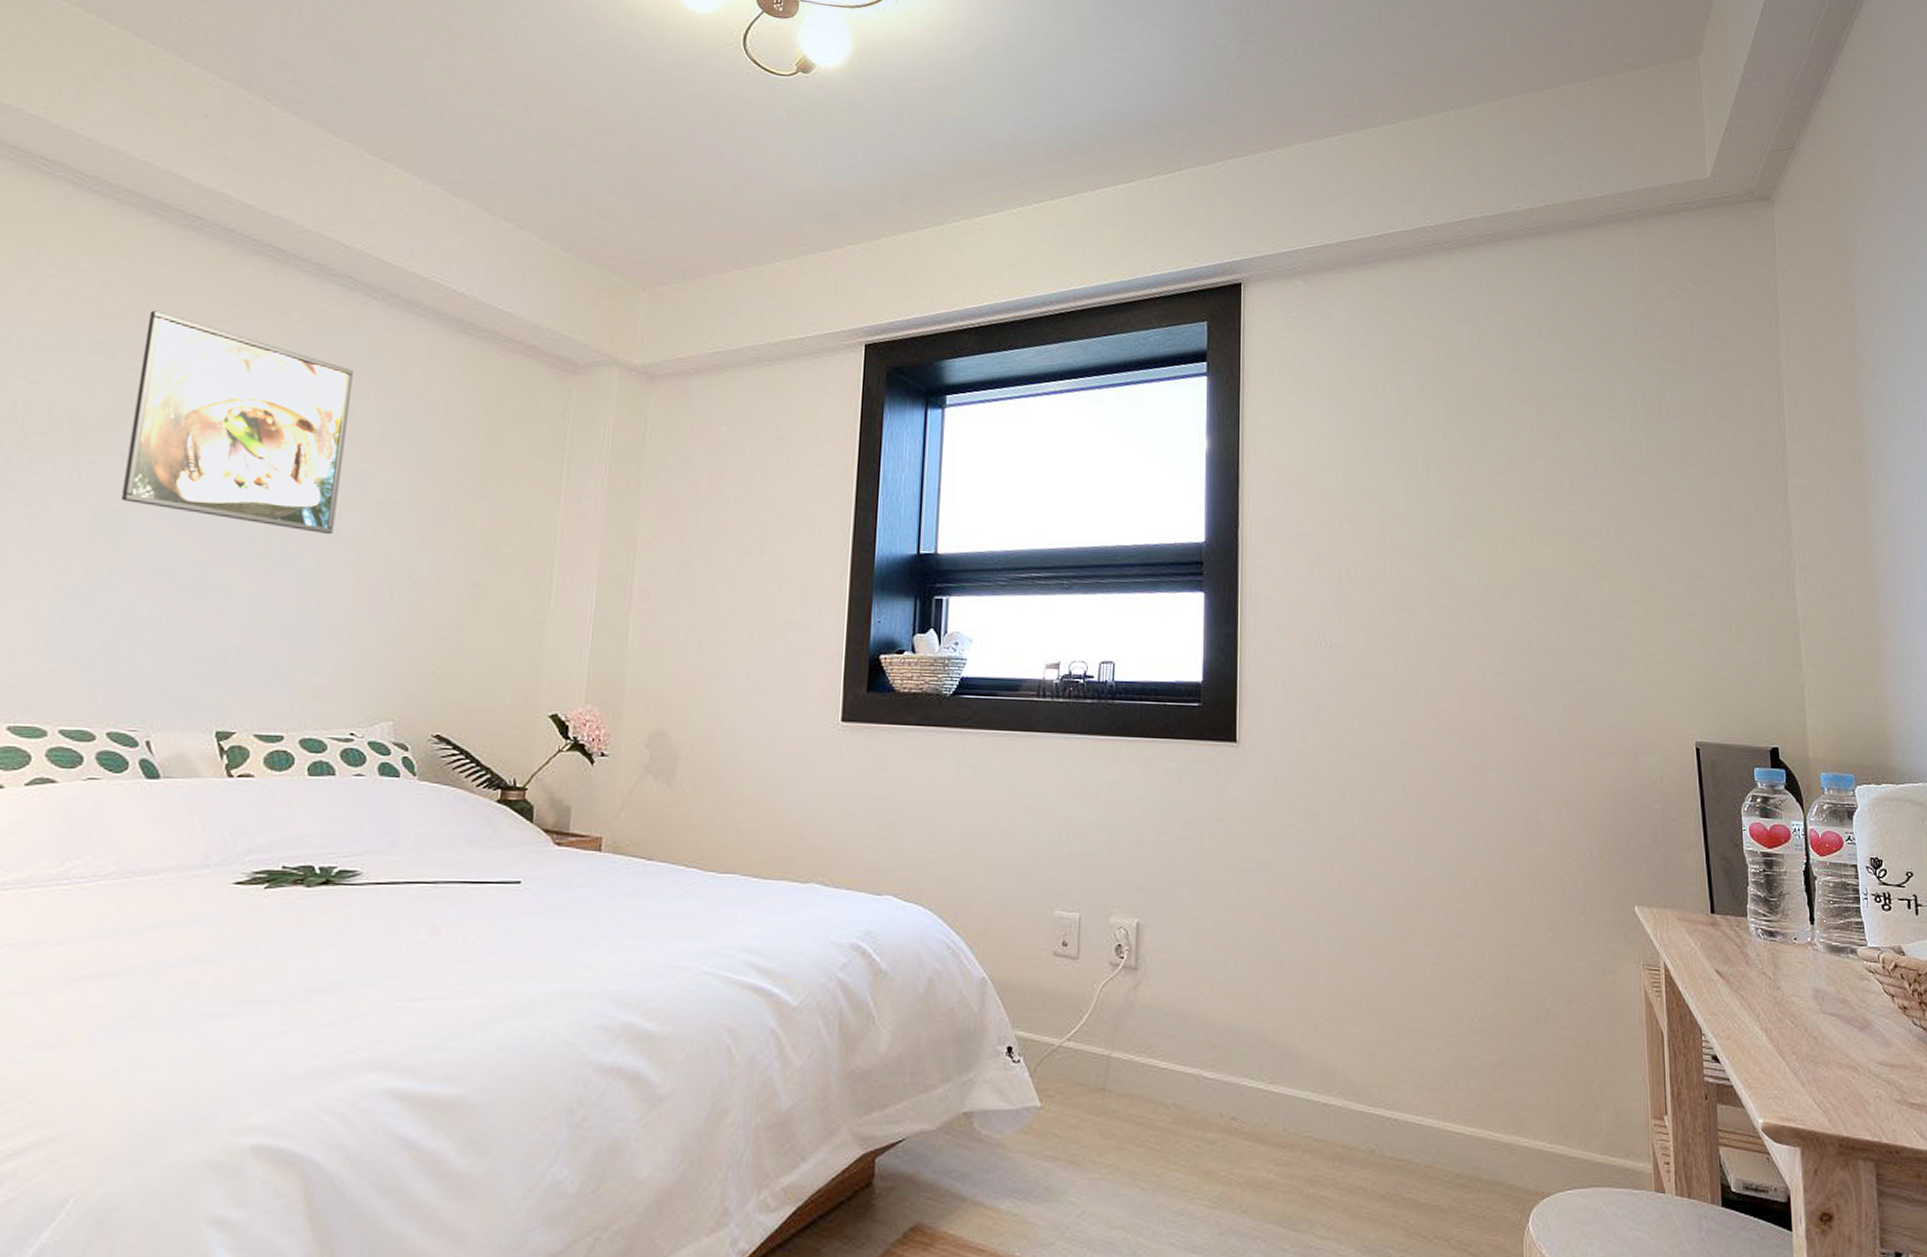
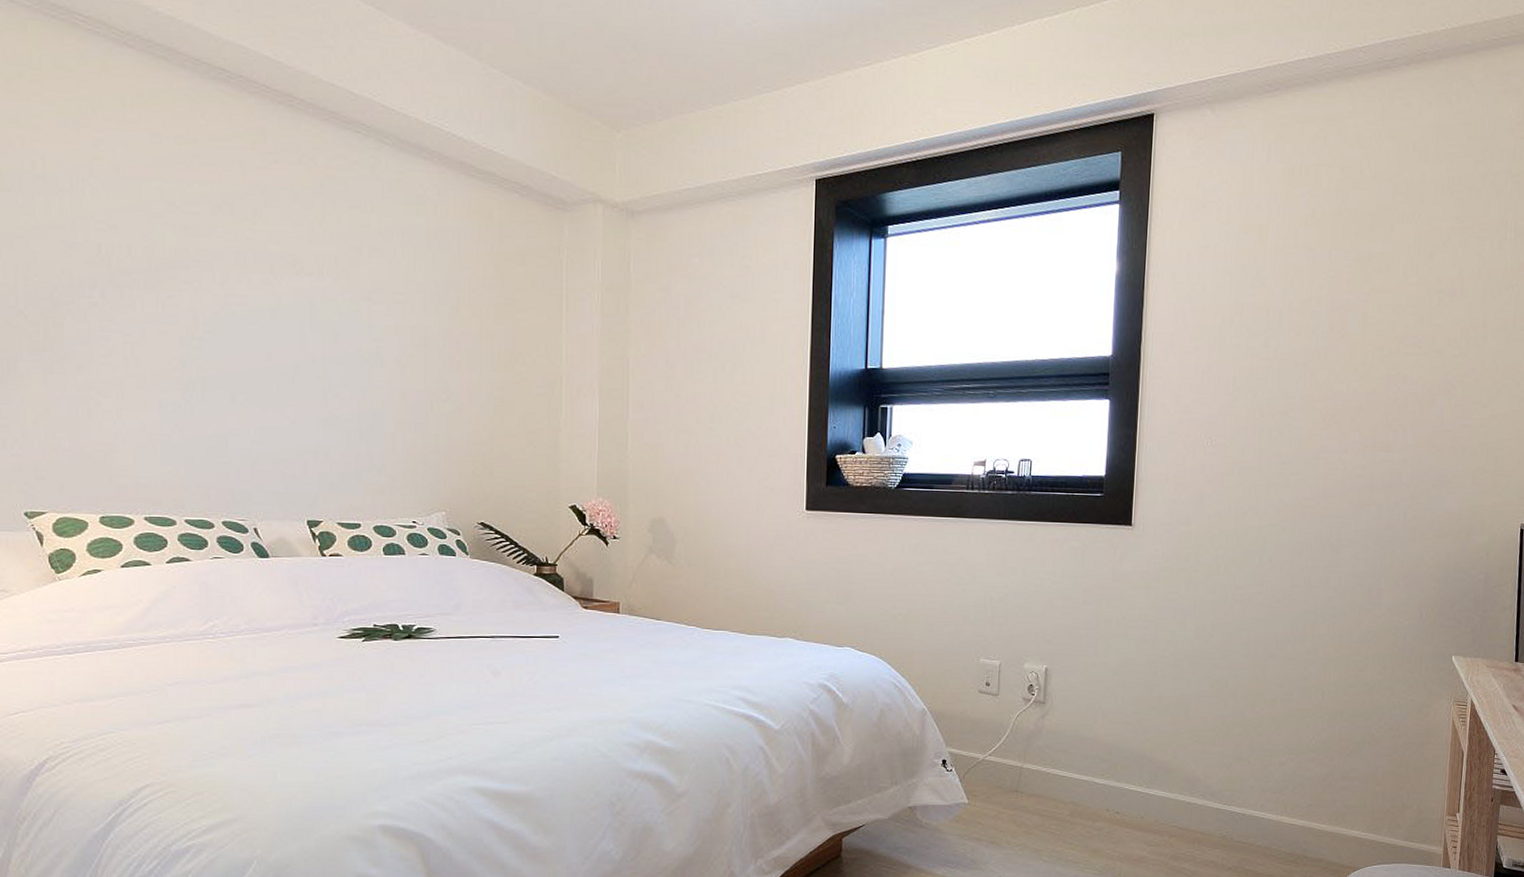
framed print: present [121,310,353,535] -> none [196,159,378,358]

